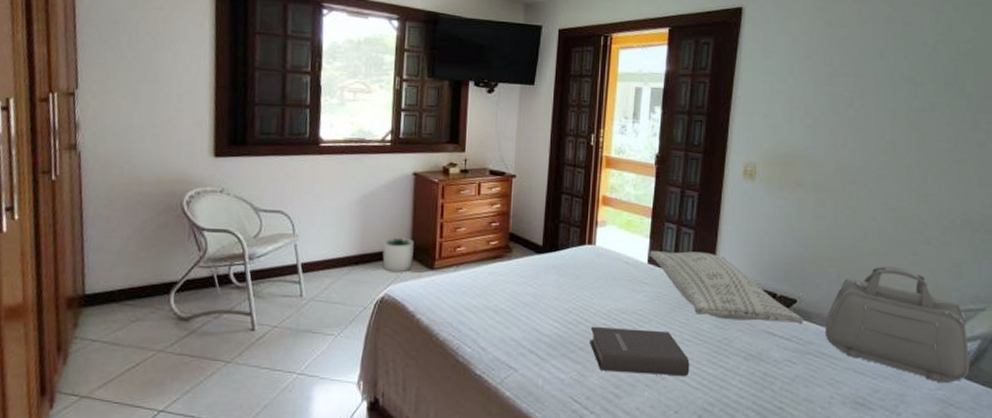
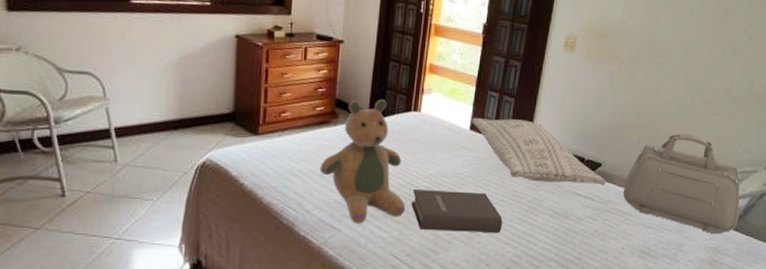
planter: present [382,237,414,273] -> none [203,102,237,138]
teddy bear: none [494,232,584,363] -> present [319,98,406,224]

